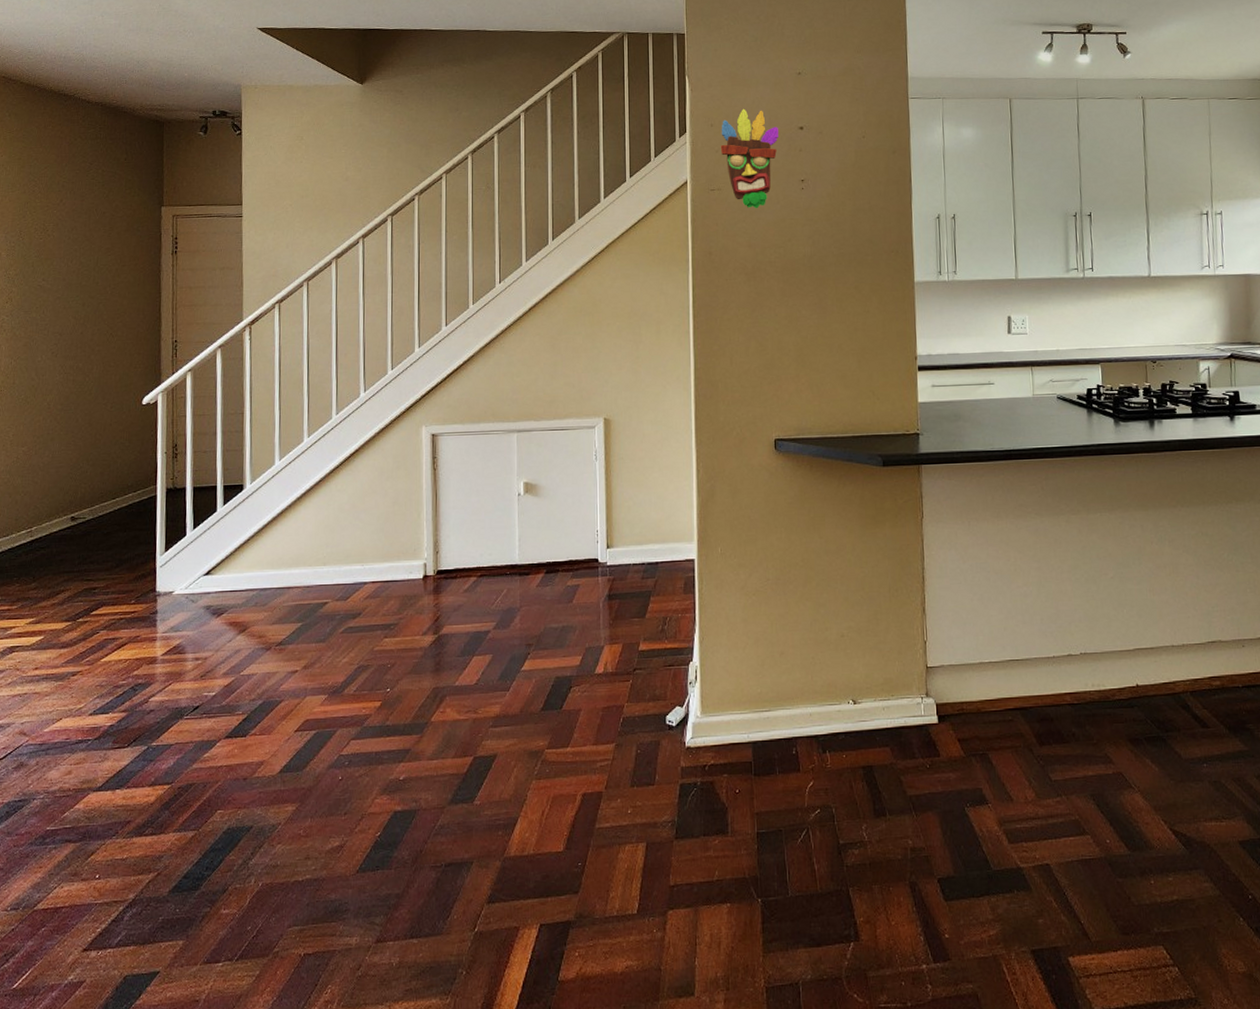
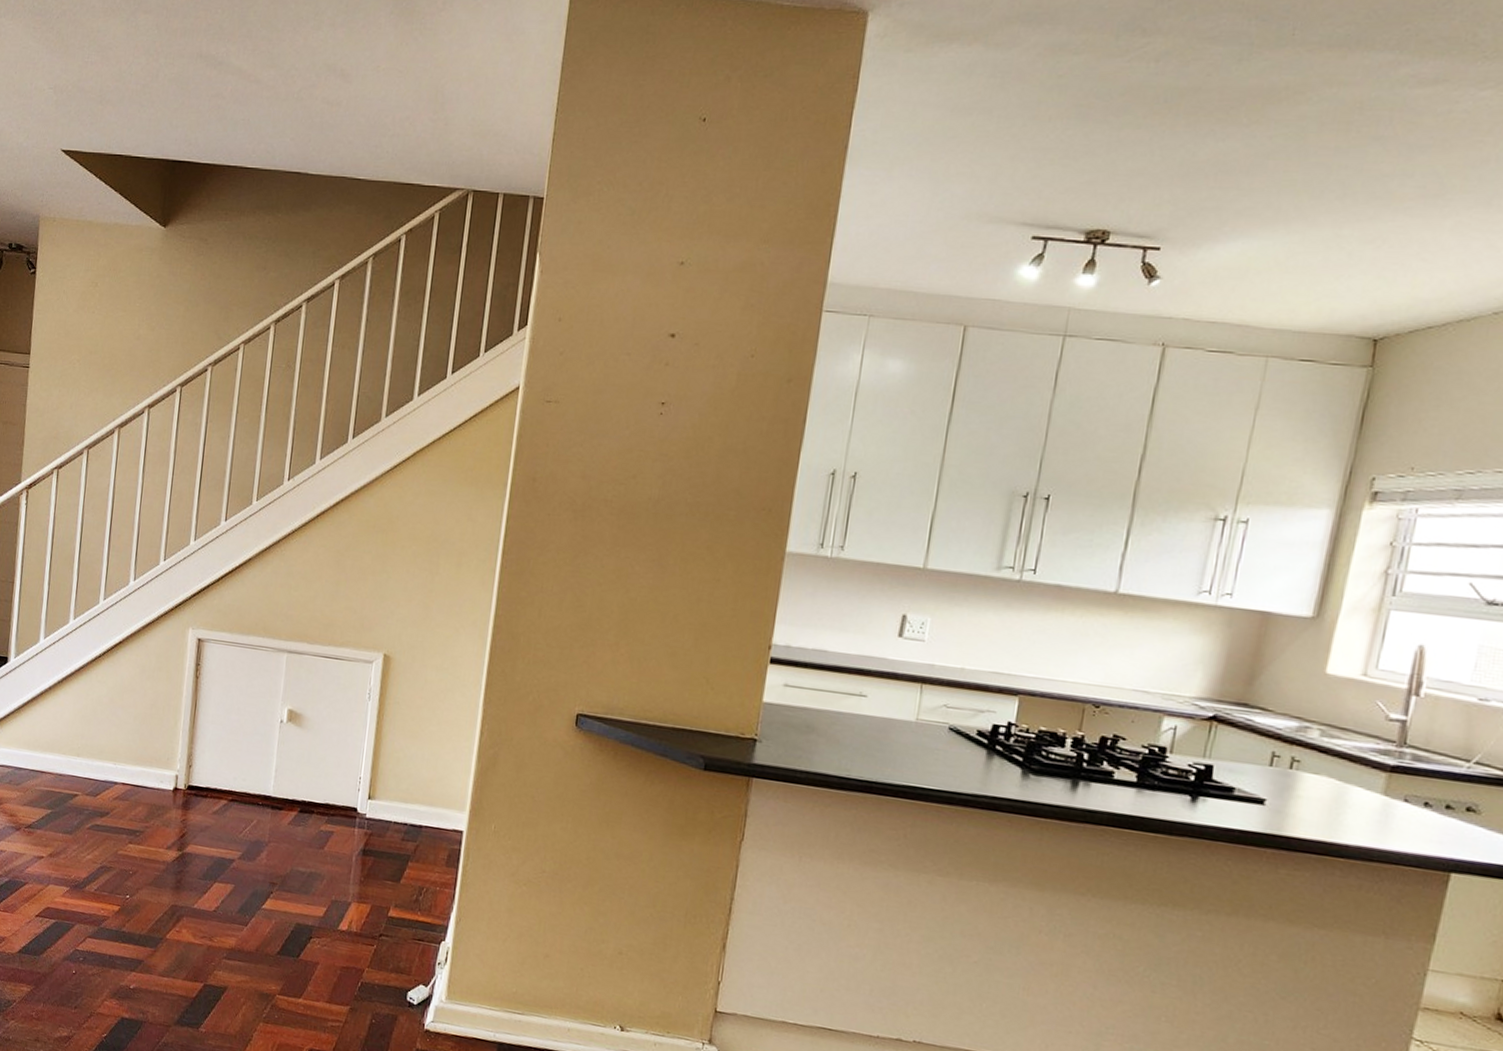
decorative mask: present [720,108,779,209] -> none [566,302,643,432]

